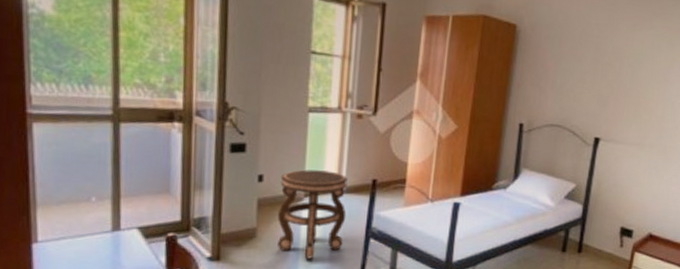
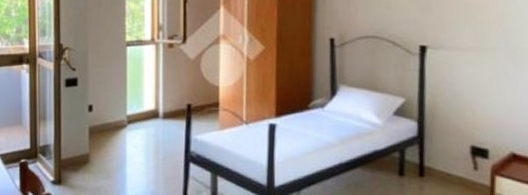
side table: present [278,169,348,260] -> none [107,98,166,184]

